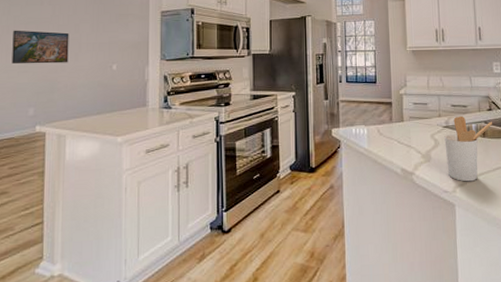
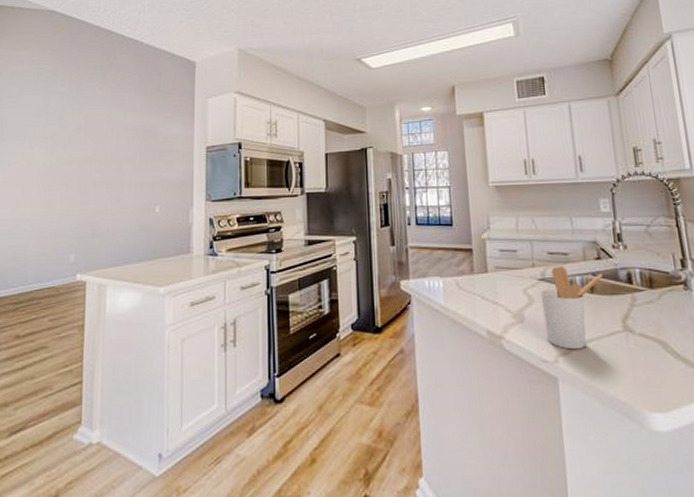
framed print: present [12,30,69,64] -> none [54,170,112,207]

